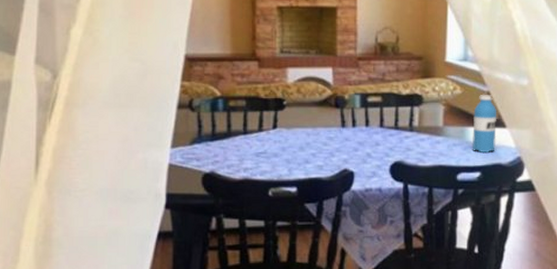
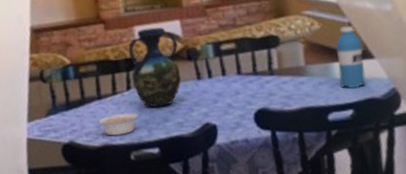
legume: none [241,151,288,172] -> present [98,112,146,137]
vase: none [279,71,327,148] -> present [128,27,182,108]

